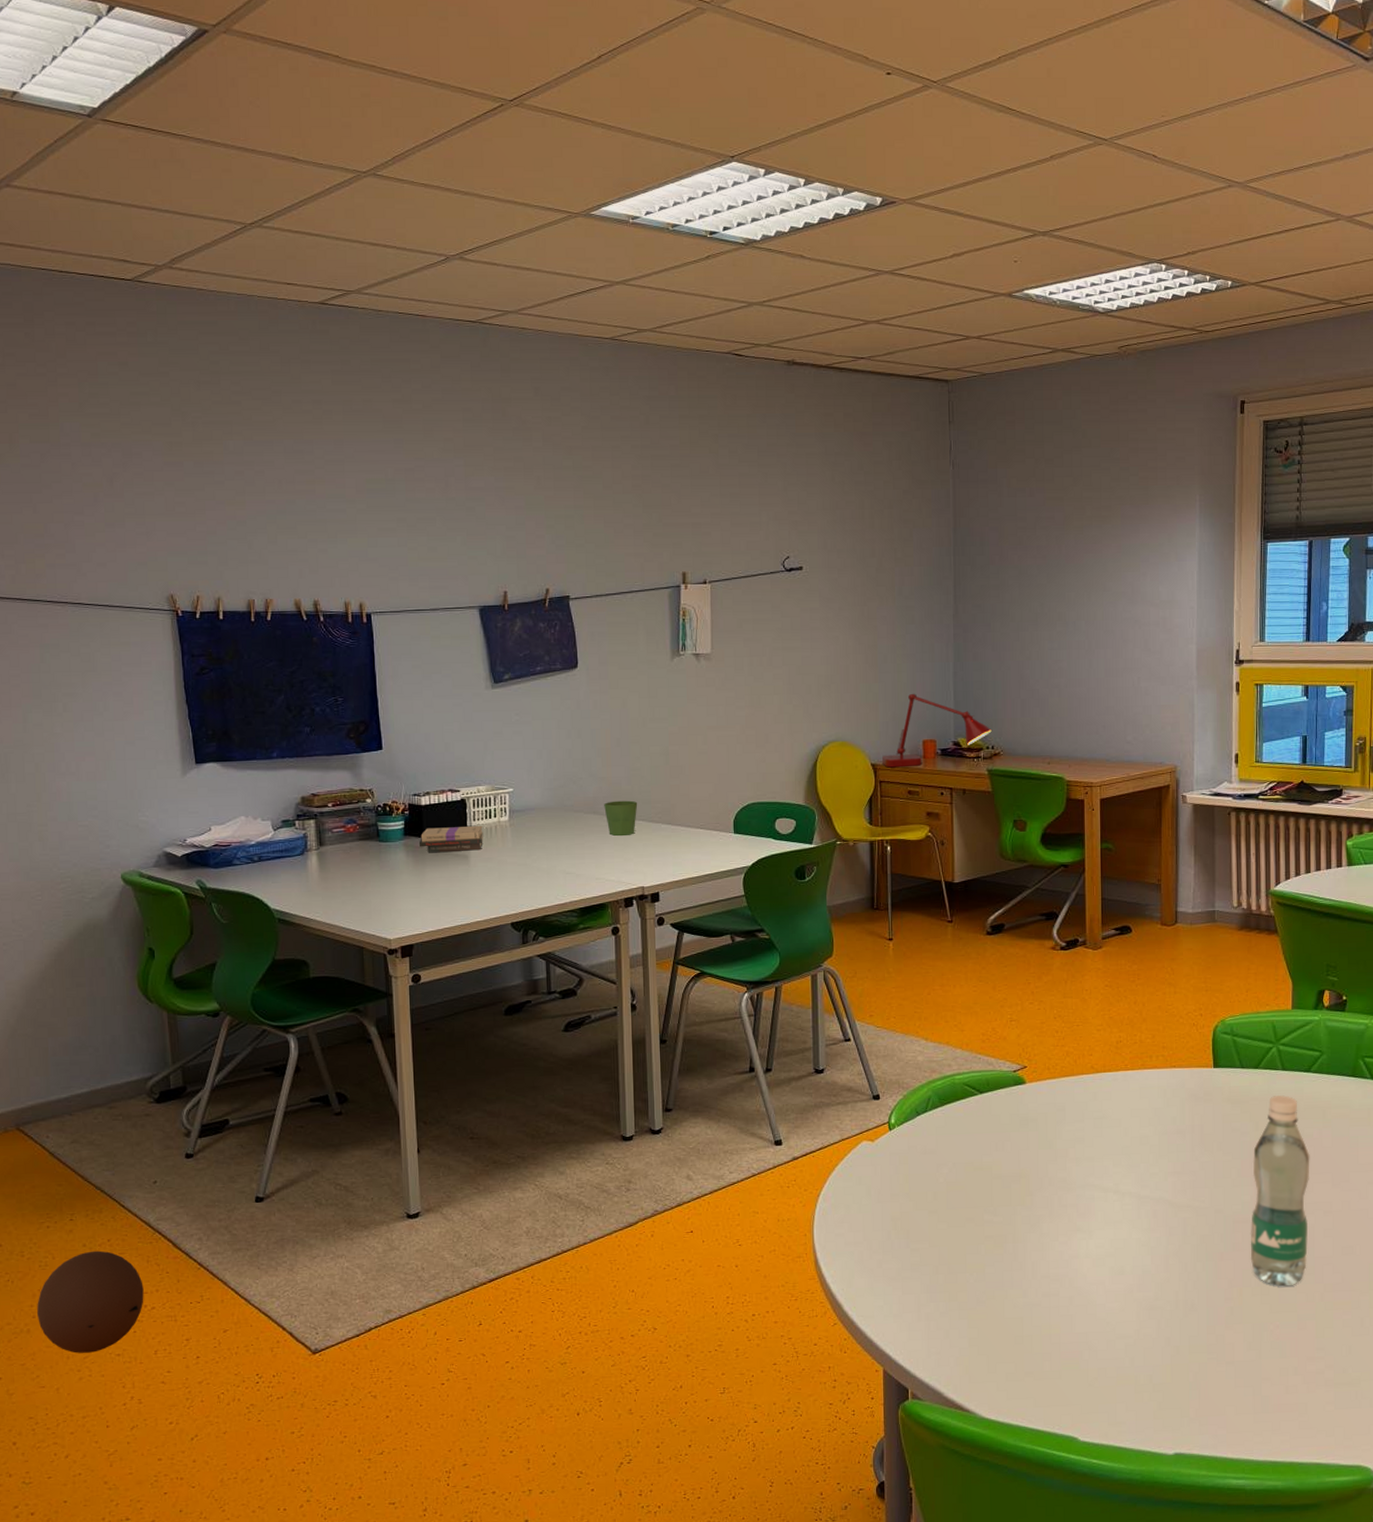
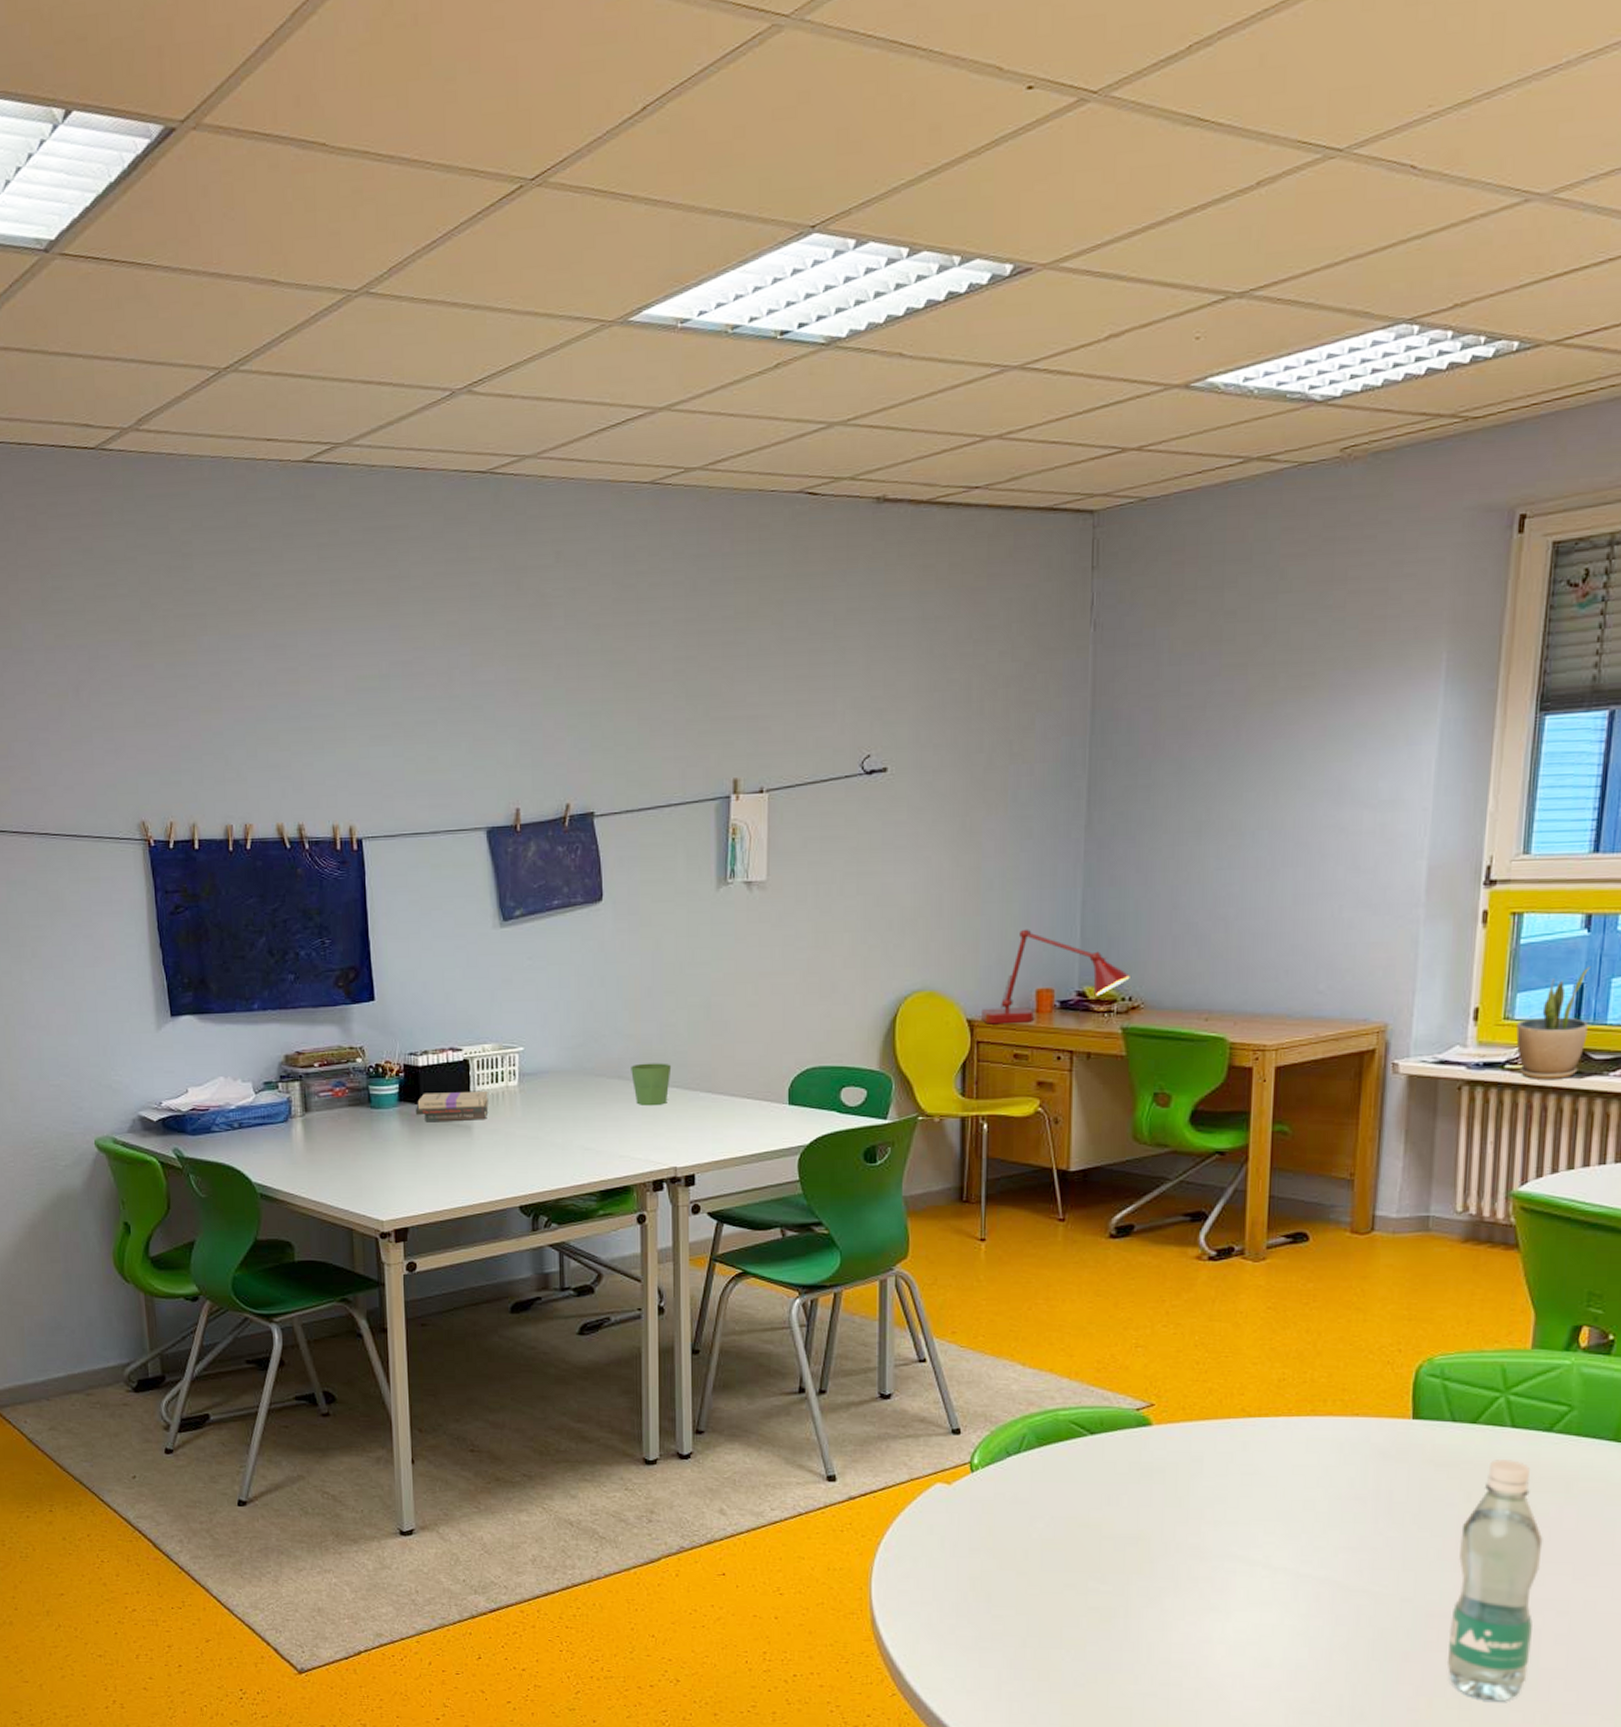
ball: present [37,1250,144,1353] -> none [19,1545,125,1651]
potted plant: none [1265,723,1312,806] -> present [1516,966,1590,1079]

